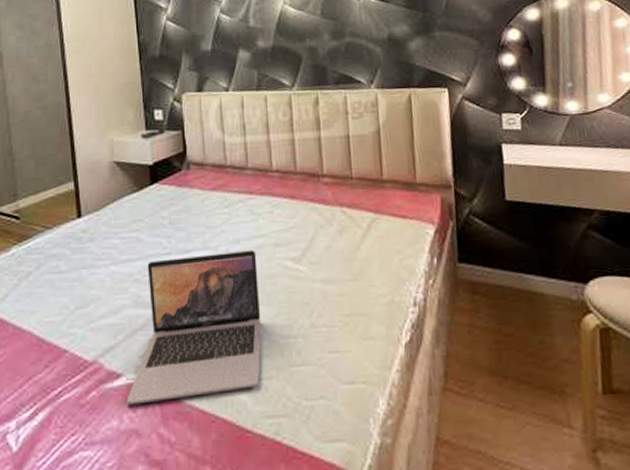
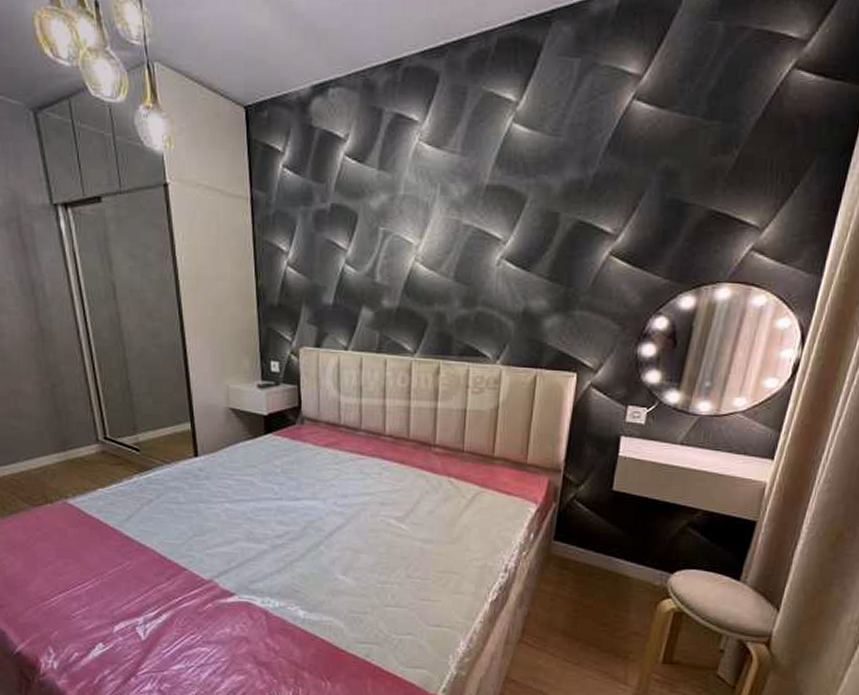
laptop: present [126,249,261,406] -> none [238,503,363,619]

